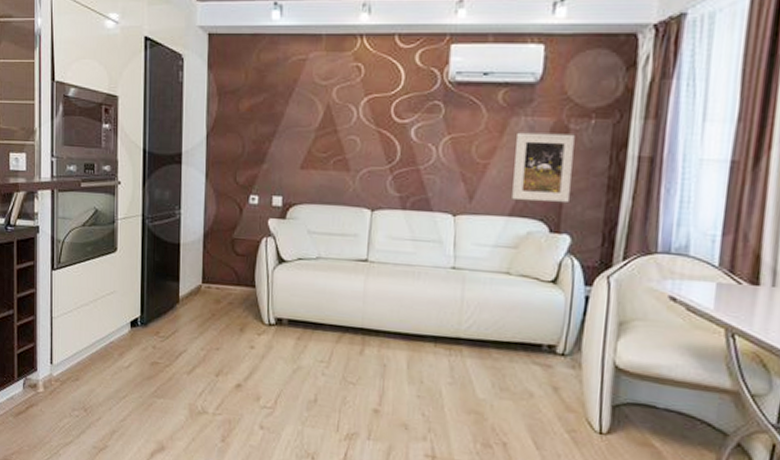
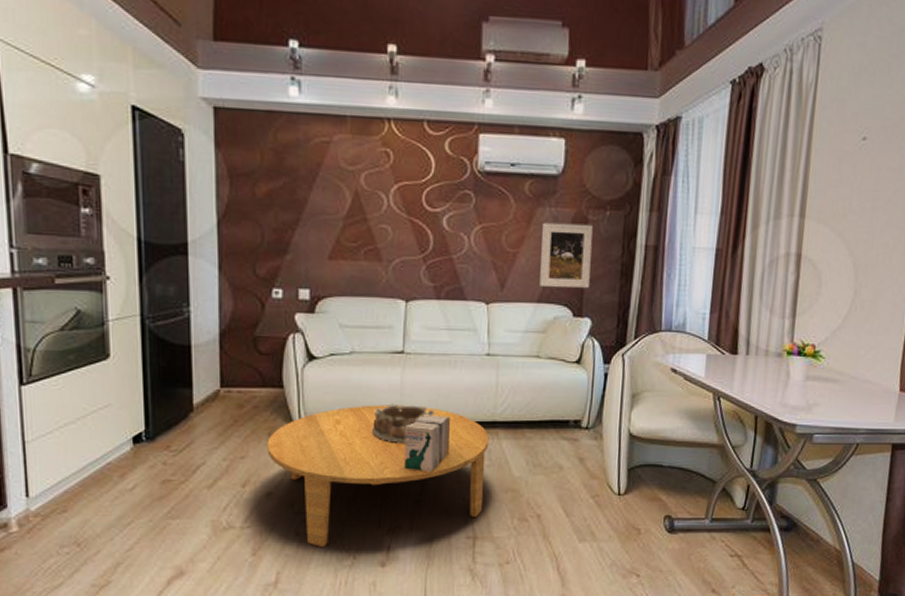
coffee table: none [239,310,452,443] -> present [267,405,489,547]
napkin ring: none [334,310,396,351] -> present [372,403,434,443]
books: none [364,324,412,384] -> present [405,415,450,473]

